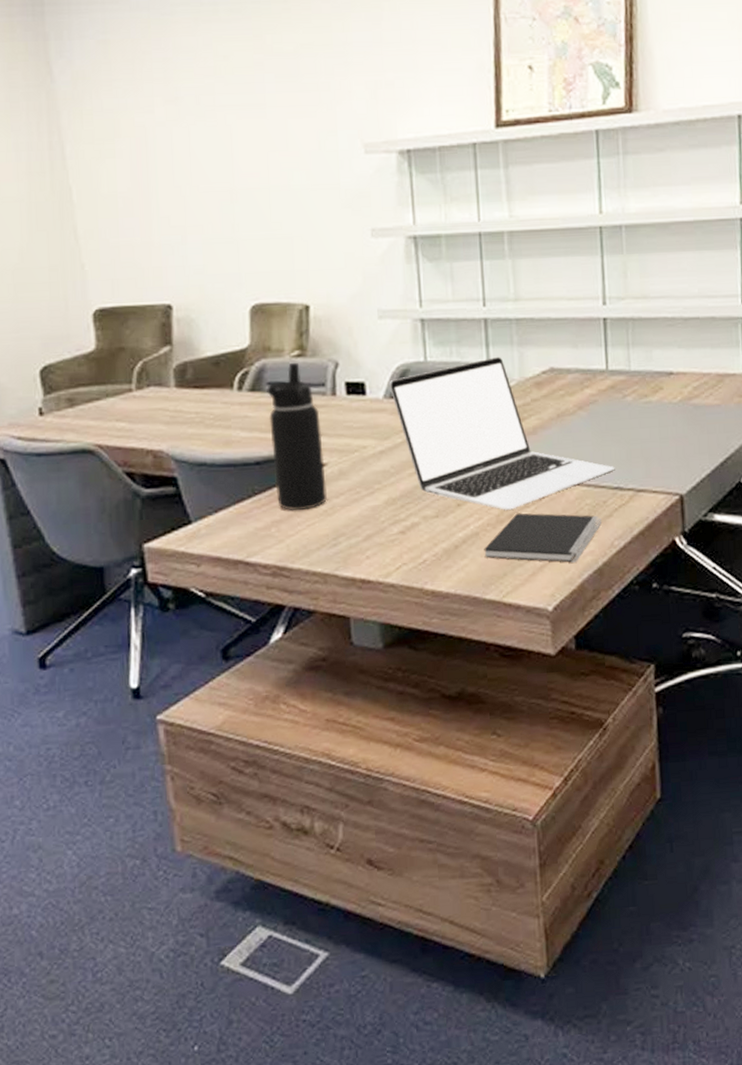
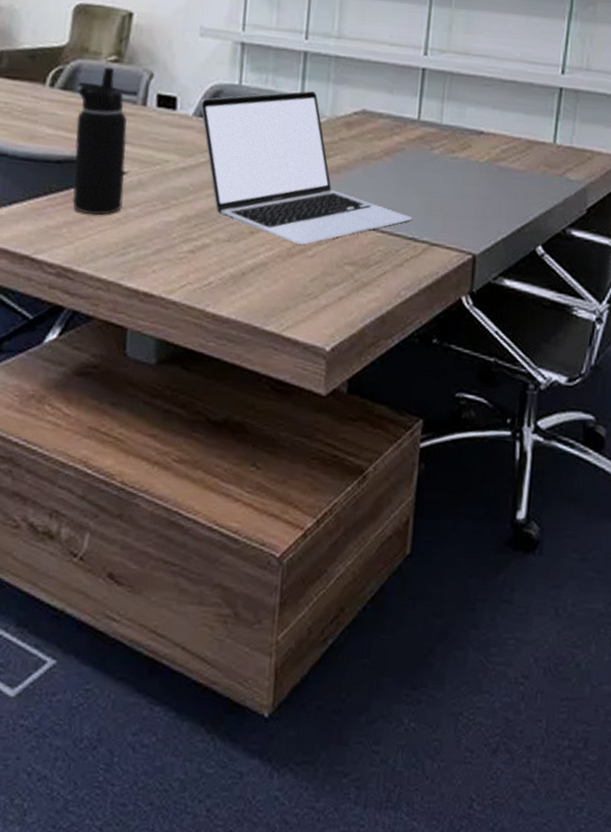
notebook: present [484,513,602,563] -> none [270,249,391,307]

